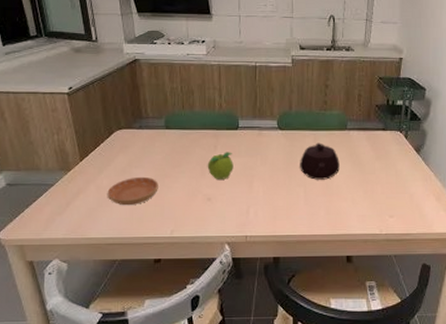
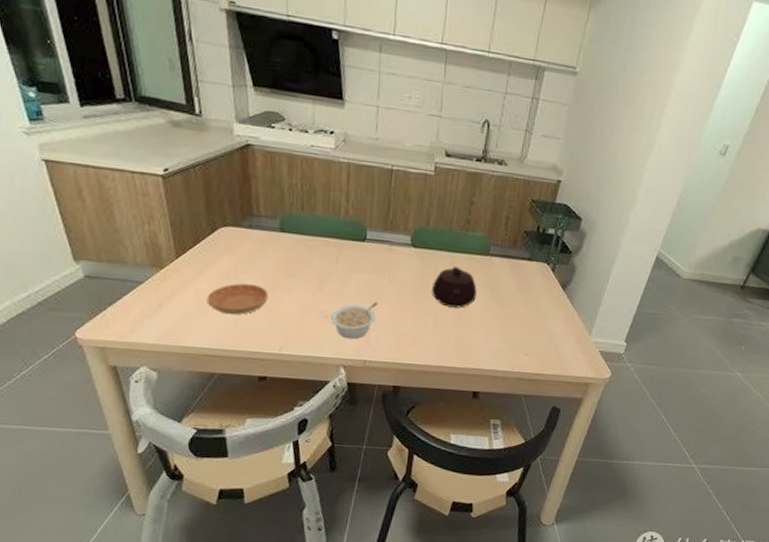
fruit: present [207,152,233,180] -> none [326,265,357,297]
legume: none [213,182,254,218] -> present [330,302,378,339]

